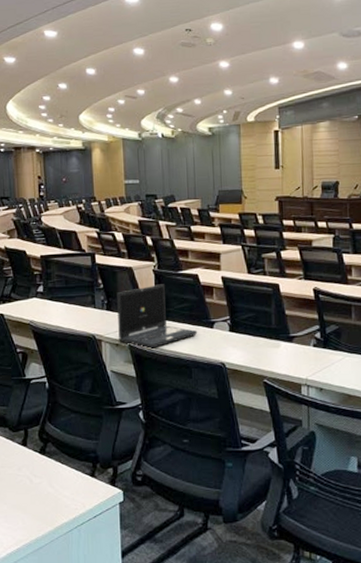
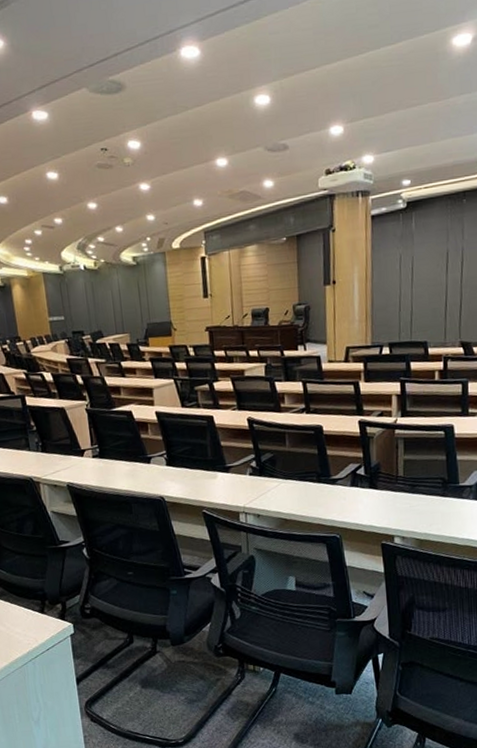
laptop: present [117,284,198,349] -> none [51,422,135,488]

